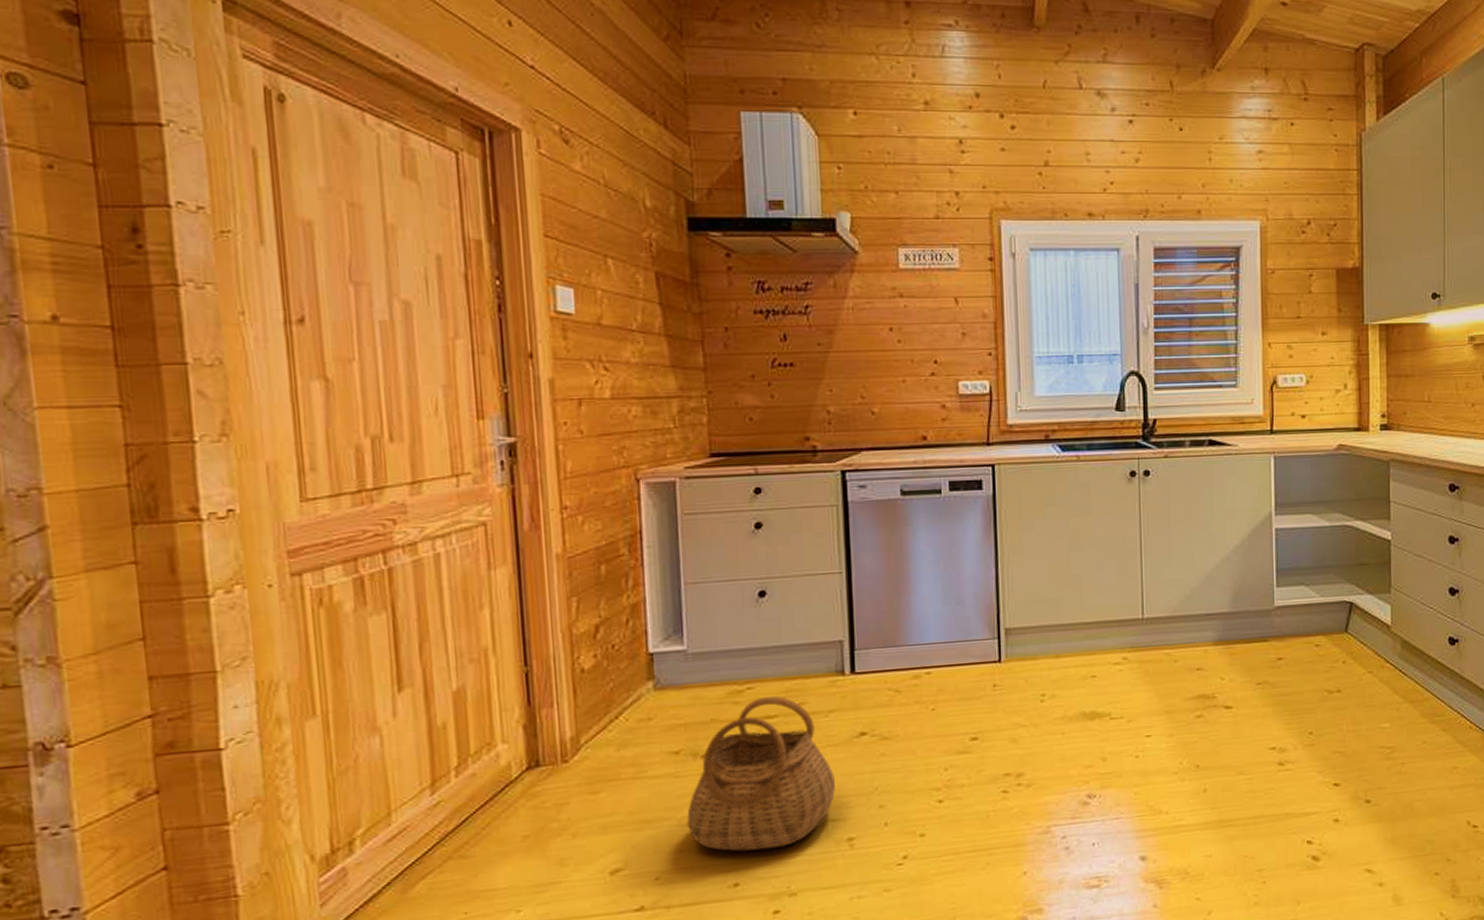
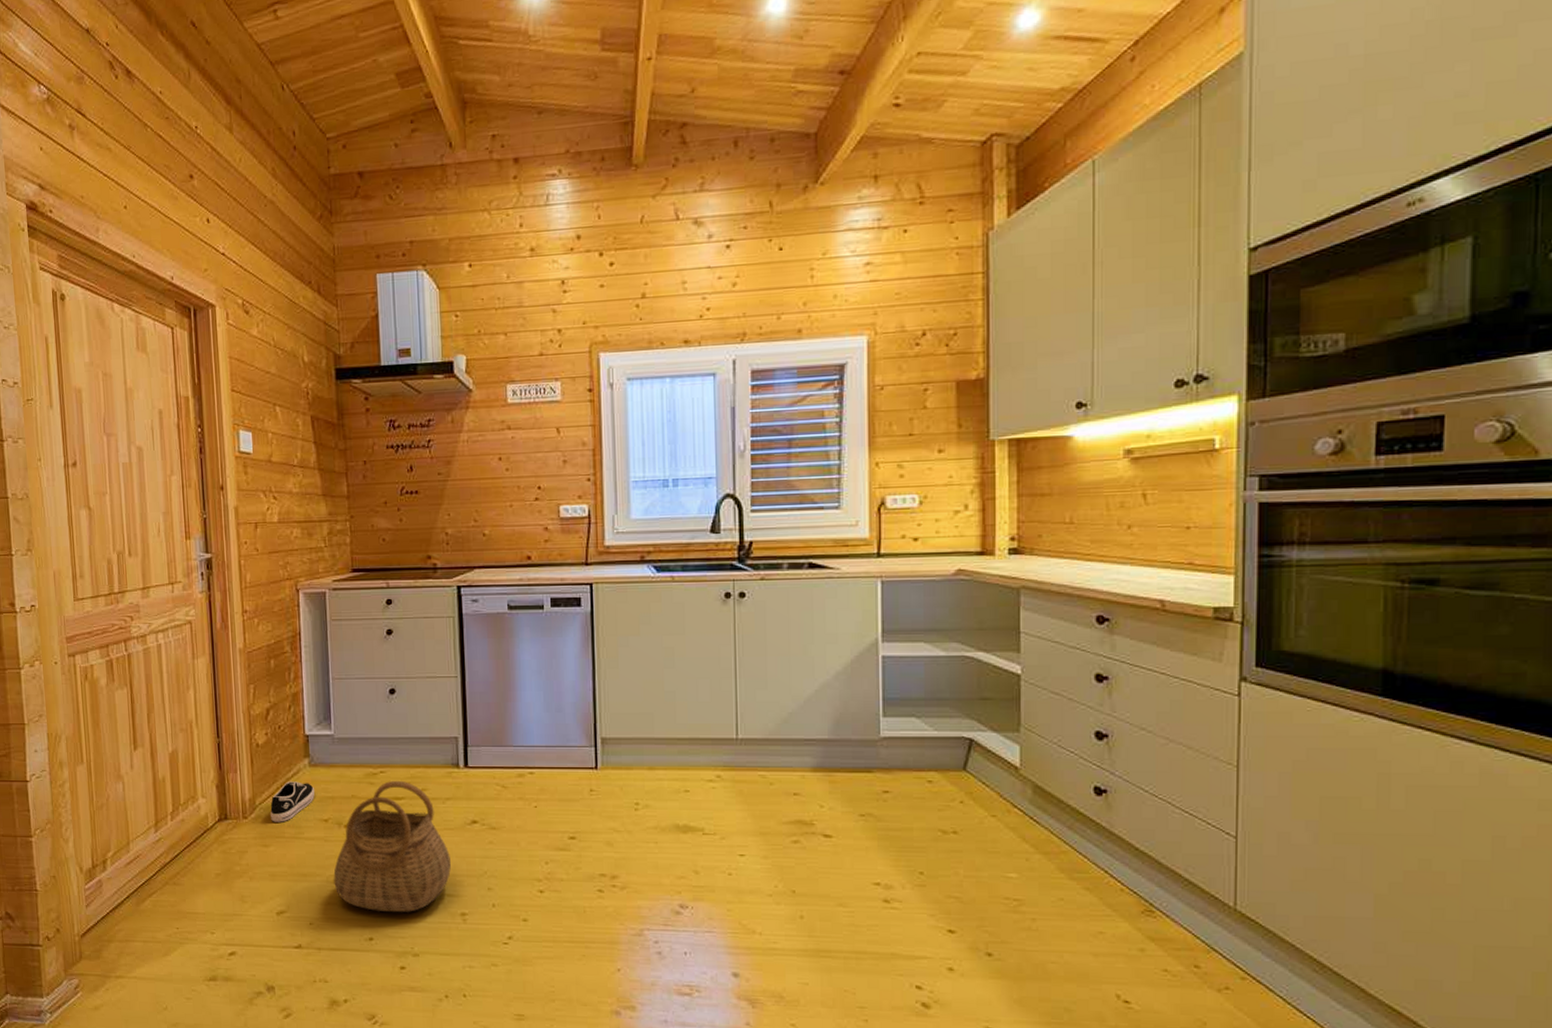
shoe: none [600,710,661,763] -> present [270,781,315,822]

